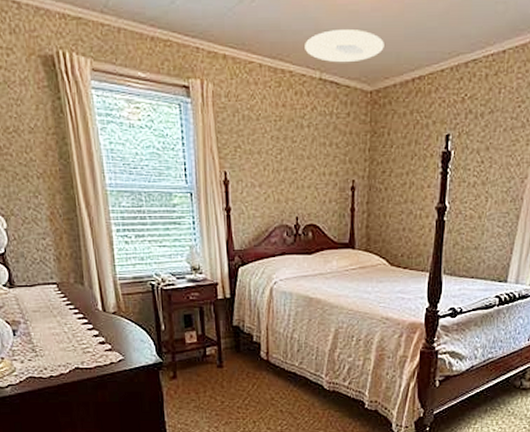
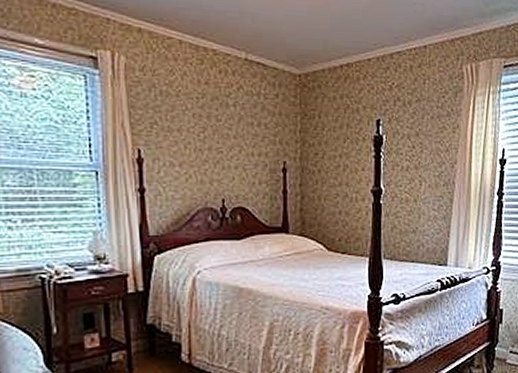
ceiling light: present [305,30,384,63] -> none [229,14,311,46]

